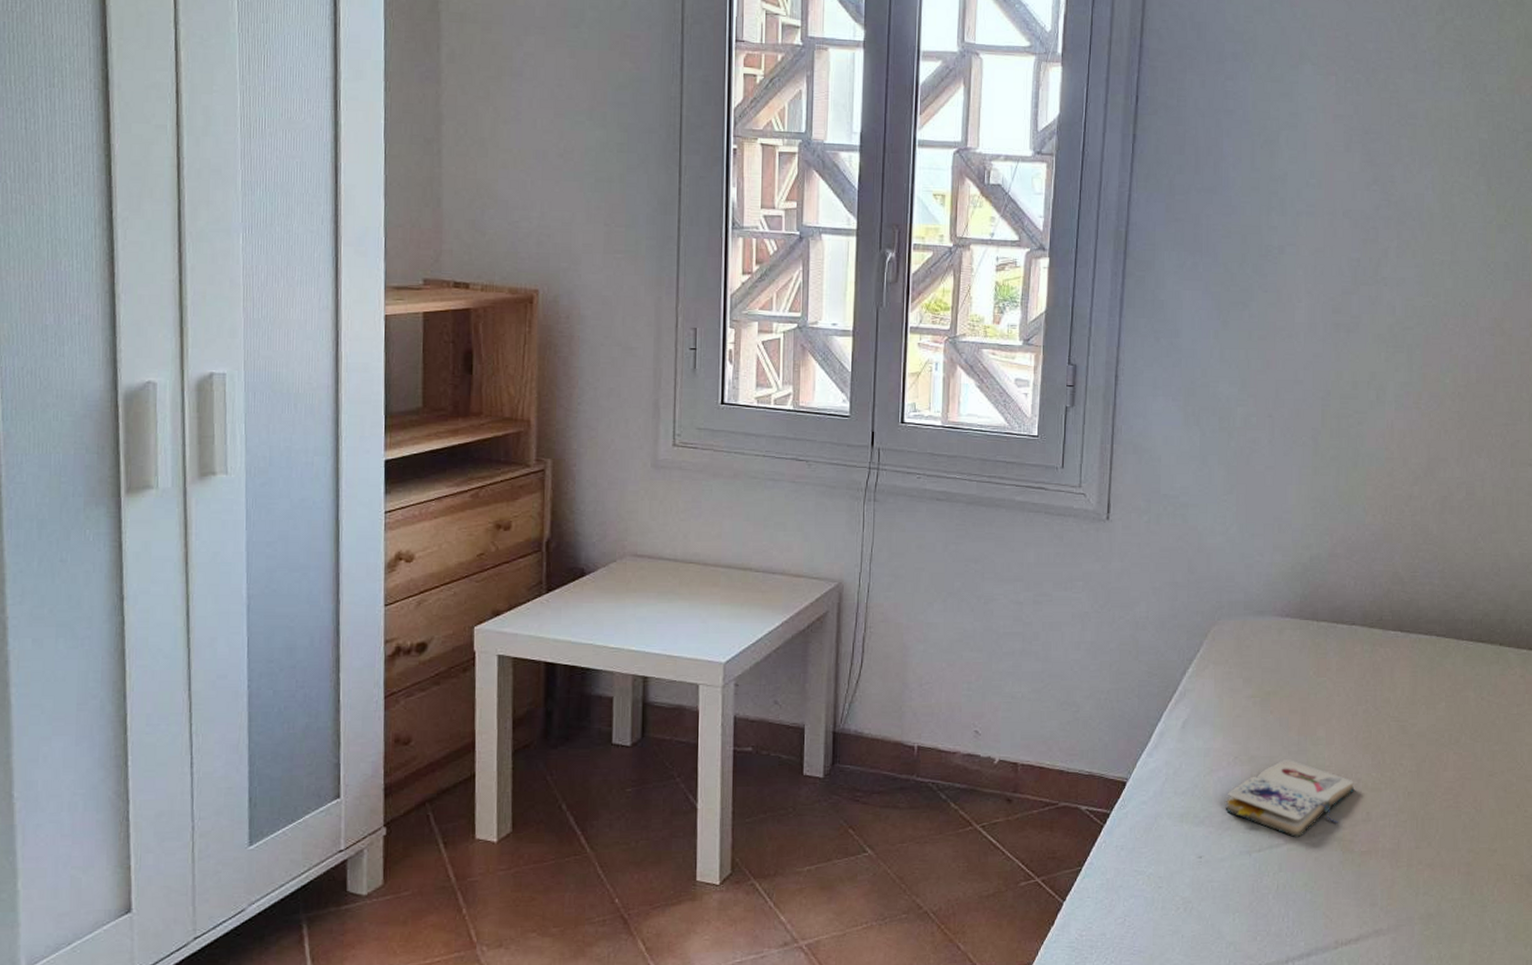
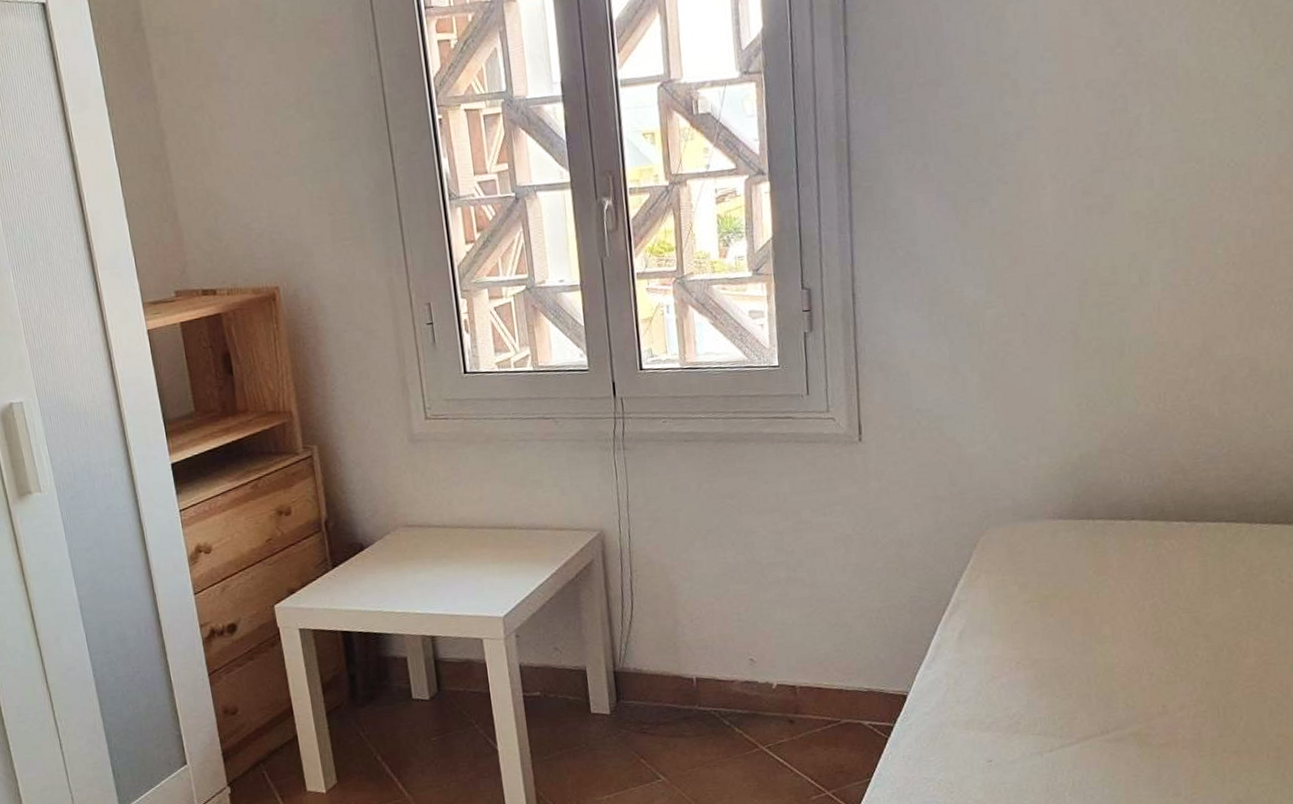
paperback book: present [1225,759,1355,837] -> none [1011,660,1148,735]

